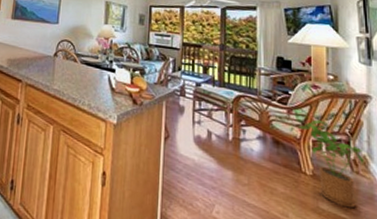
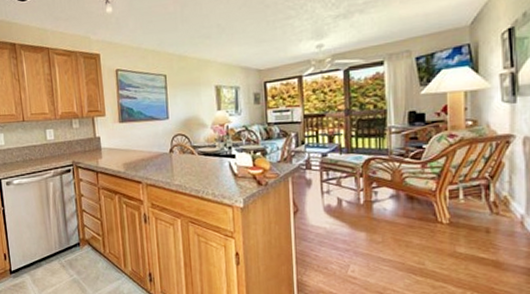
house plant: present [297,119,364,209] -> none [432,168,505,248]

